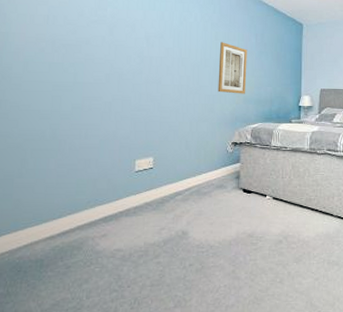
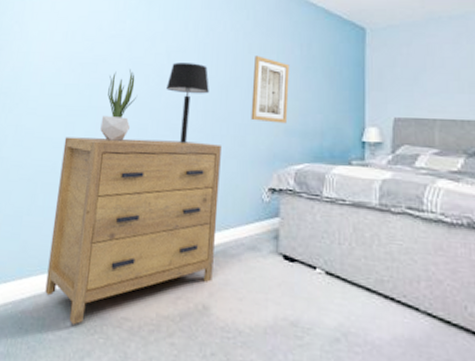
dresser: none [41,109,195,261] -> present [45,137,221,325]
potted plant: none [87,50,121,111] -> present [100,69,138,141]
table lamp: none [146,46,184,112] -> present [166,63,209,144]

